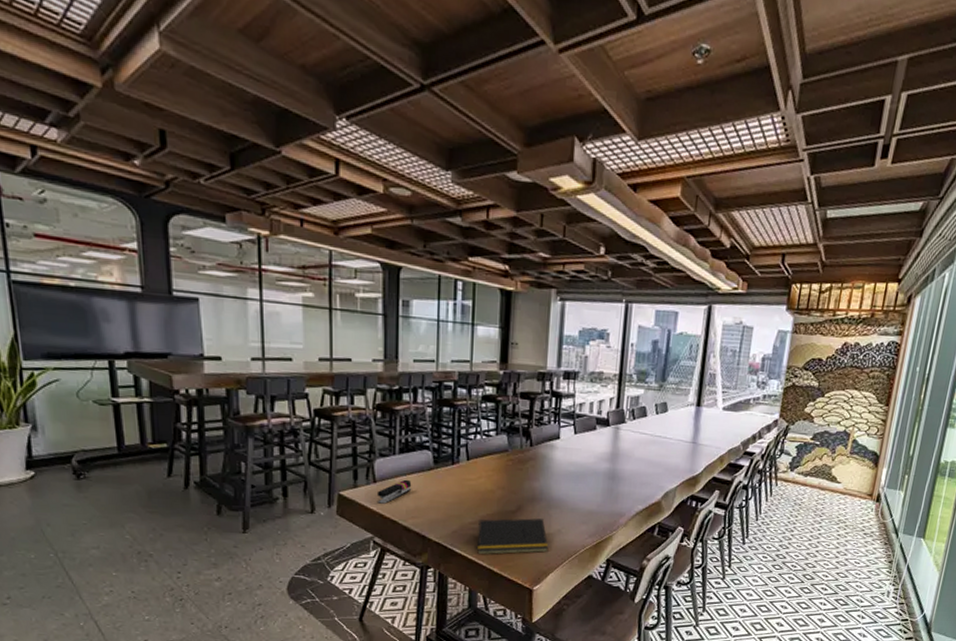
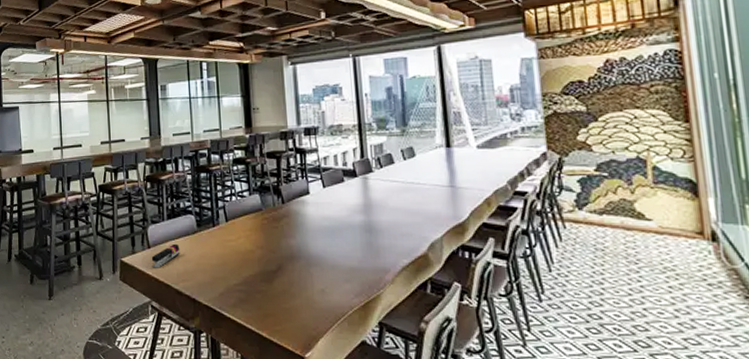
notepad: present [477,518,549,554] -> none [242,278,315,318]

